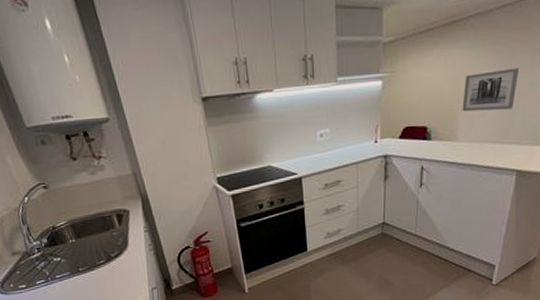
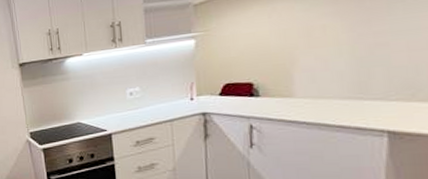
wall art: present [462,68,519,112] -> none [296,16,372,66]

